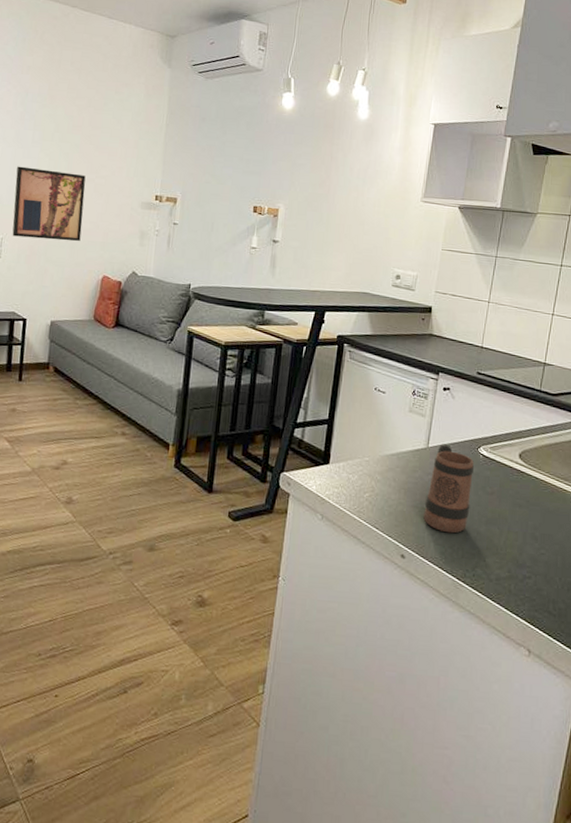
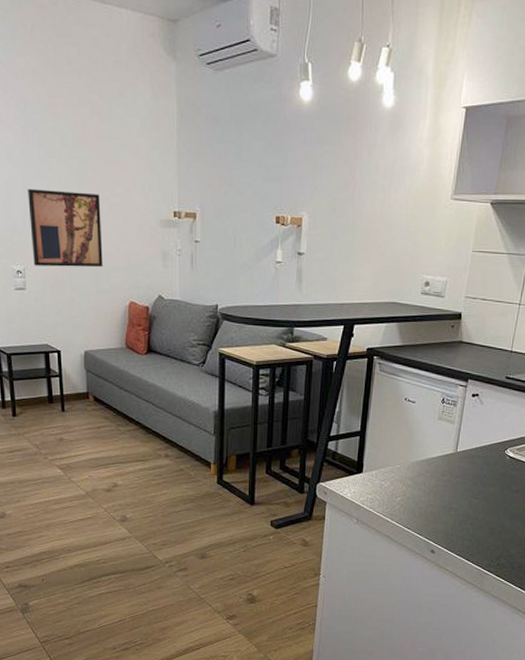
mug: present [423,444,474,534] -> none [452,448,501,529]

